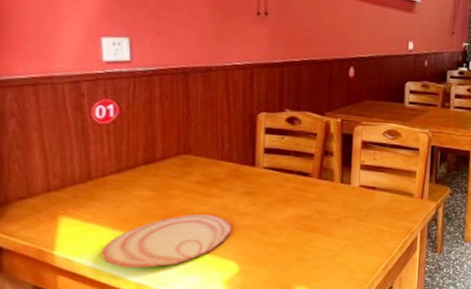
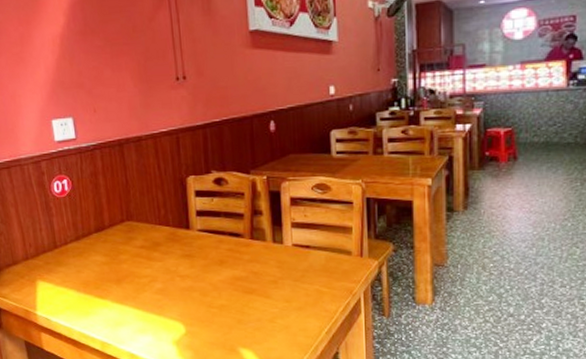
plate: present [101,214,231,269] -> none [71,276,175,328]

